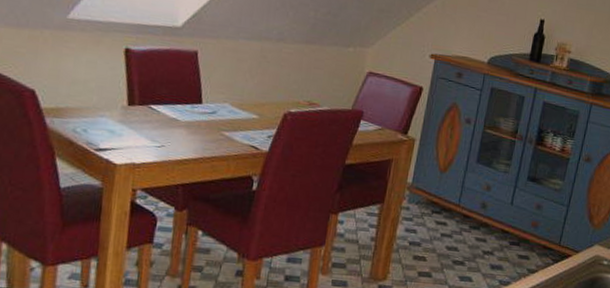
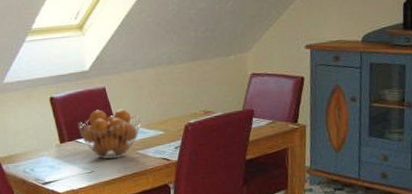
fruit basket: none [154,75,233,136] -> present [78,109,141,160]

